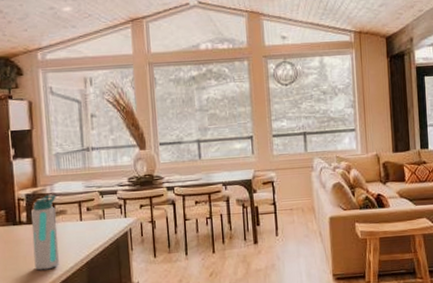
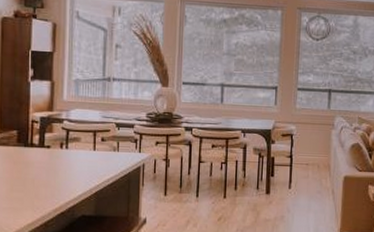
water bottle: present [31,195,60,271] -> none [42,121,73,195]

